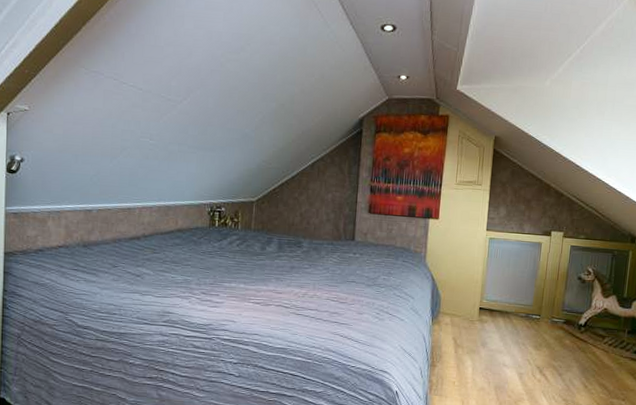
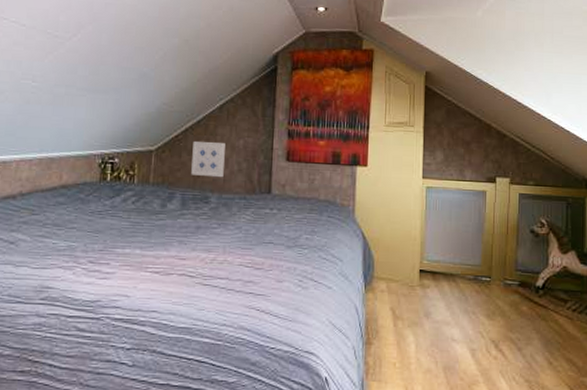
wall art: none [286,194,316,226] -> present [191,142,225,178]

